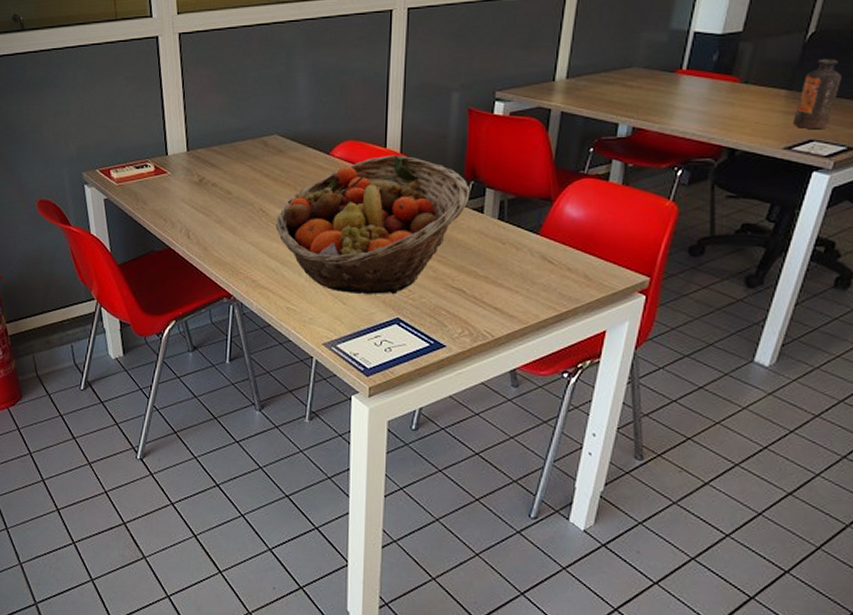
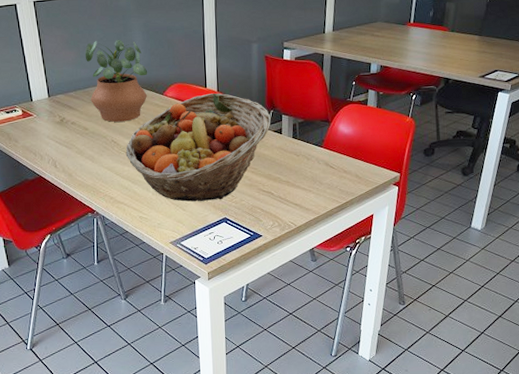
potted plant: none [235,82,312,186] -> present [84,39,148,122]
bottle: present [793,58,841,128] -> none [484,13,512,62]

